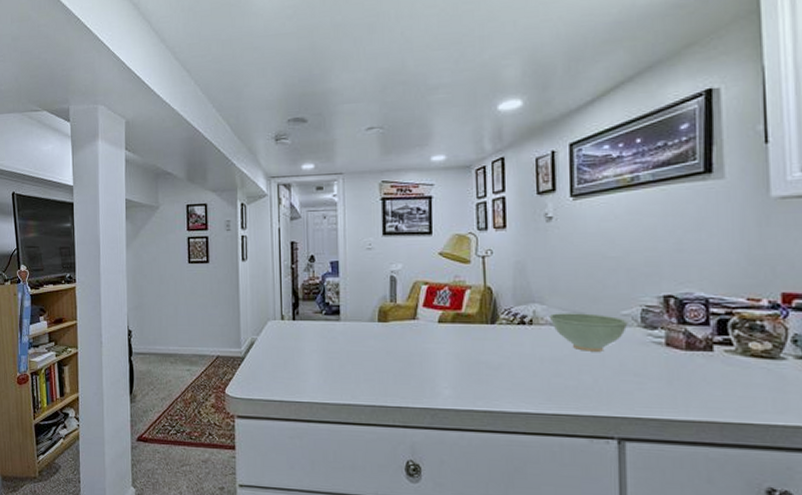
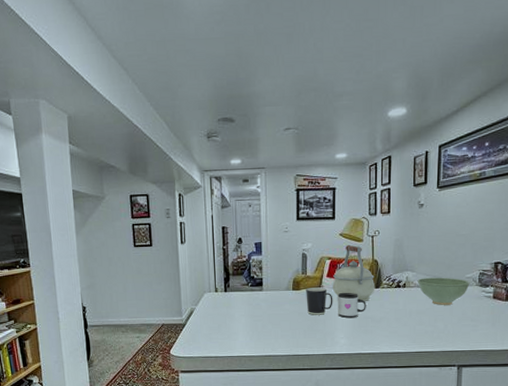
mug: none [396,320,433,356] -> present [306,287,333,315]
kettle: none [430,266,490,342] -> present [332,244,376,303]
mug: none [438,327,478,362] -> present [338,292,366,318]

